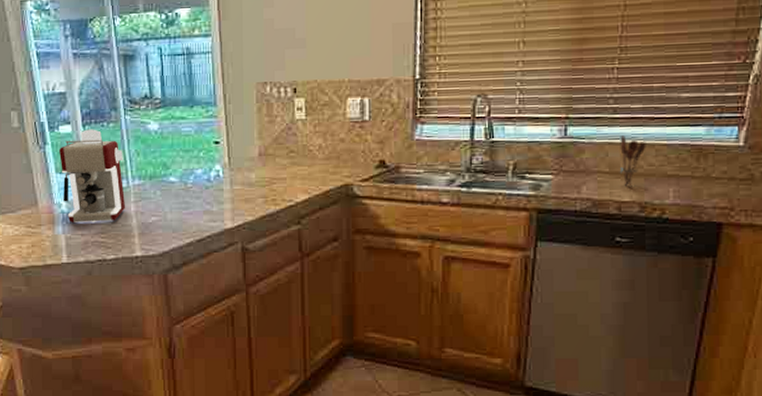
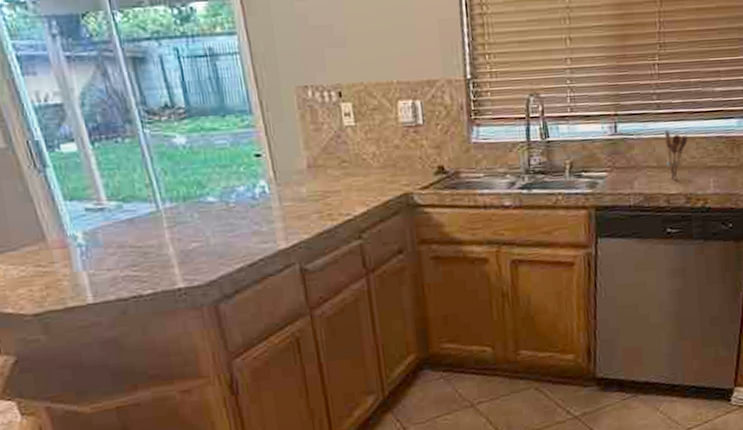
coffee maker: present [59,129,126,223] -> none [64,146,159,257]

